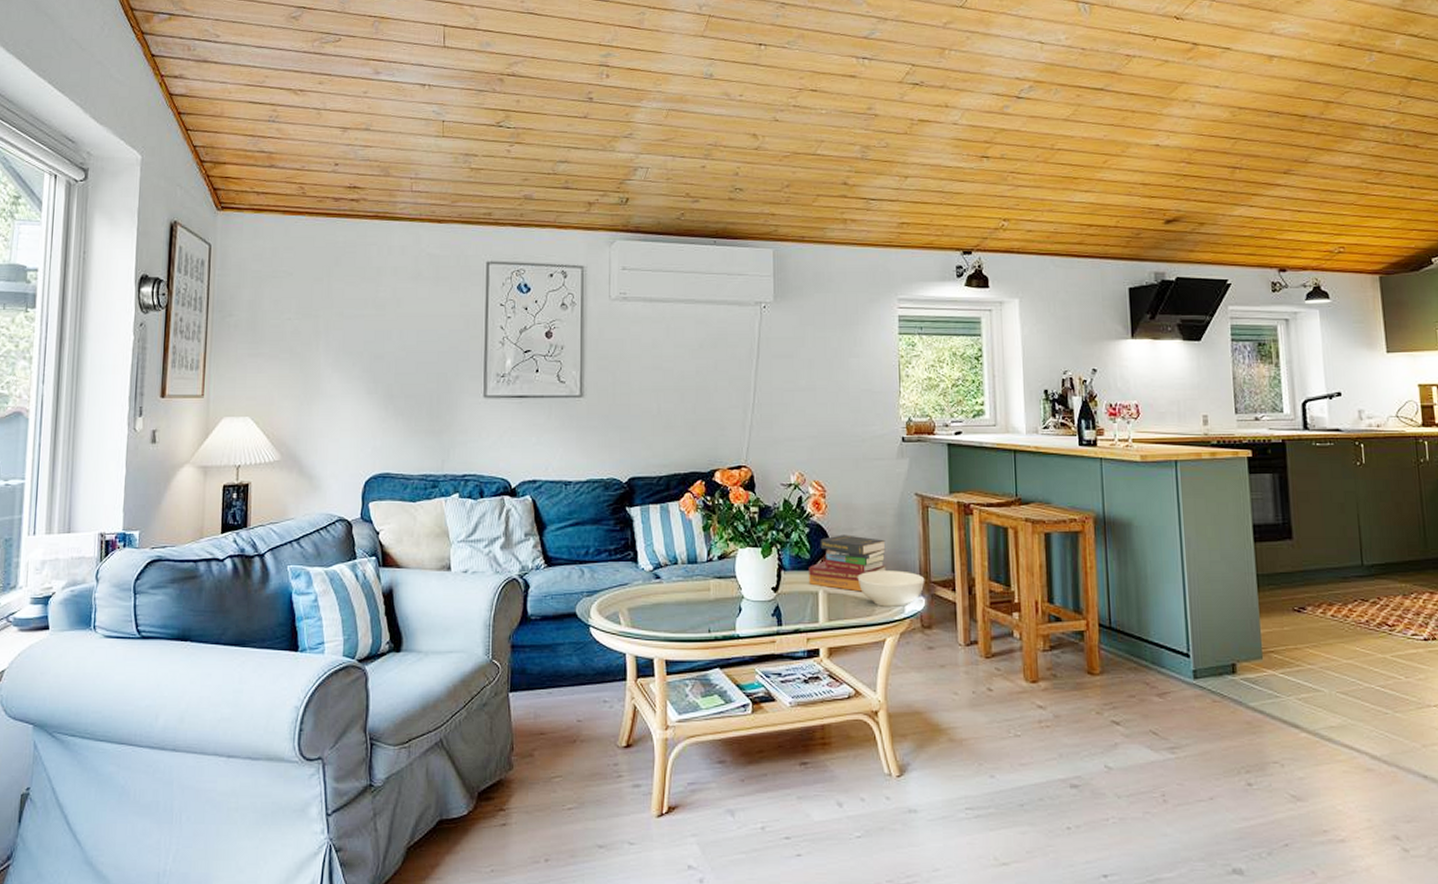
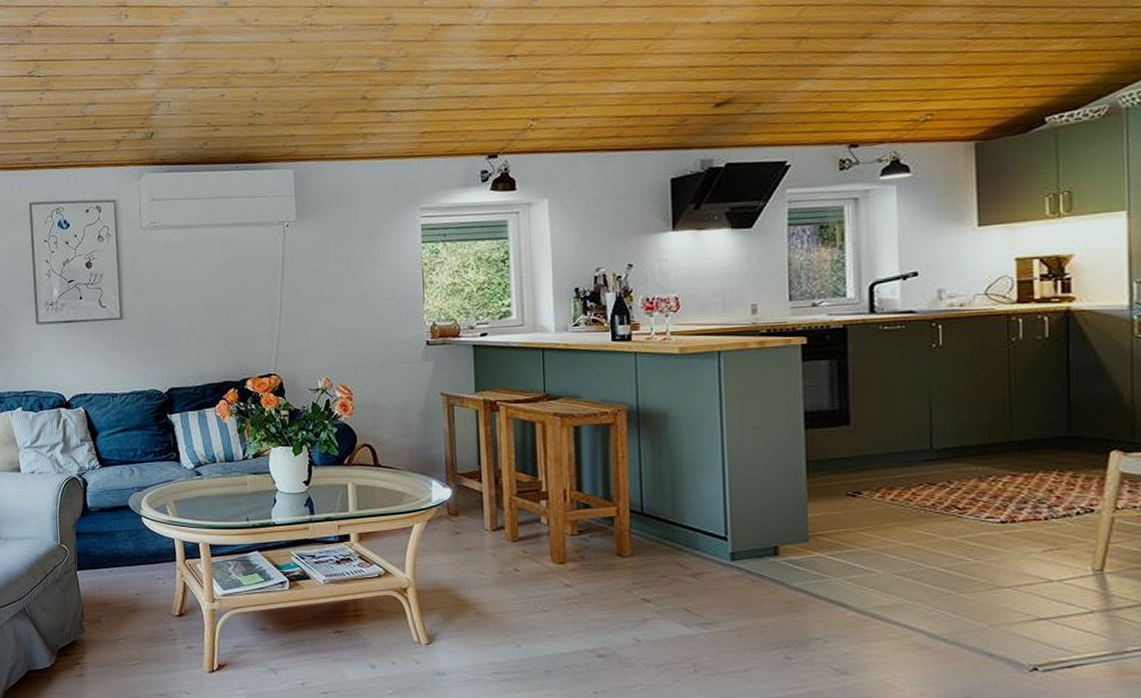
books: present [809,534,887,592] -> none [338,433,413,484]
bowl: present [857,570,925,608] -> none [384,464,452,498]

